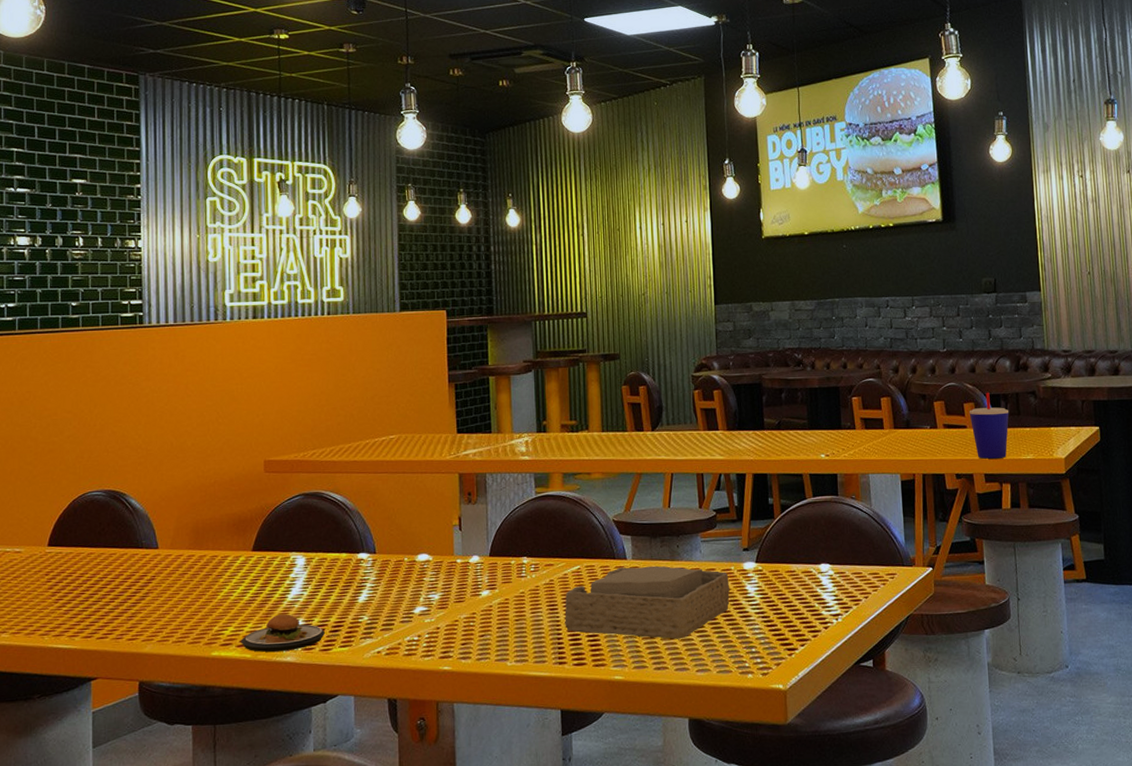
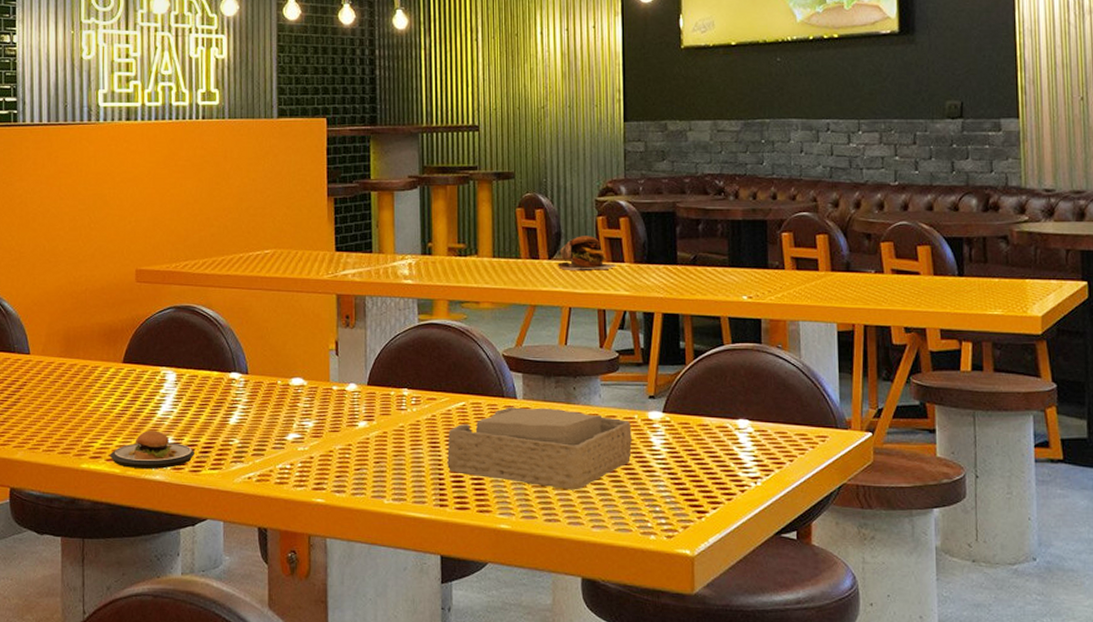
burger: none [660,408,713,440] -> present [557,236,618,272]
beverage cup: present [969,392,1009,459] -> none [923,234,974,312]

